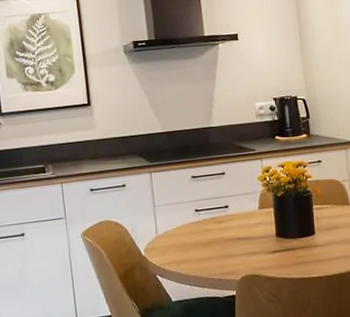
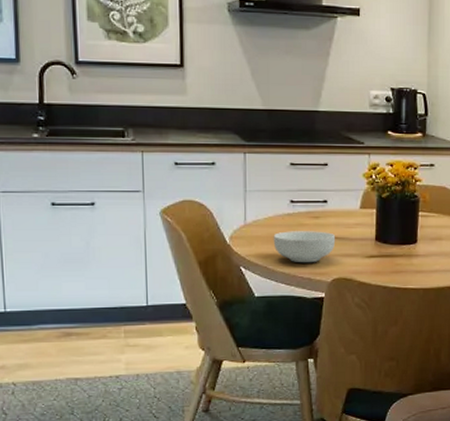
cereal bowl: none [183,234,240,266] -> present [273,231,336,263]

